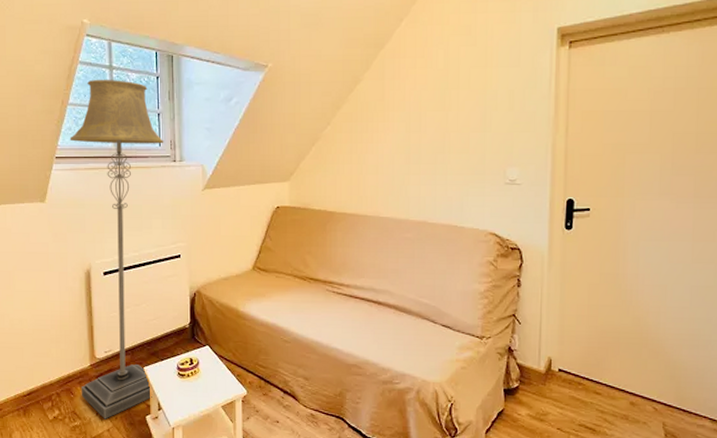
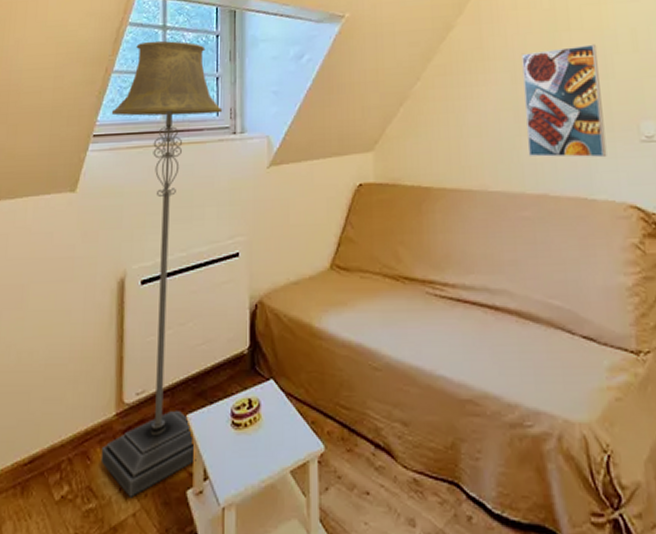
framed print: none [414,102,480,195] -> present [521,44,607,158]

